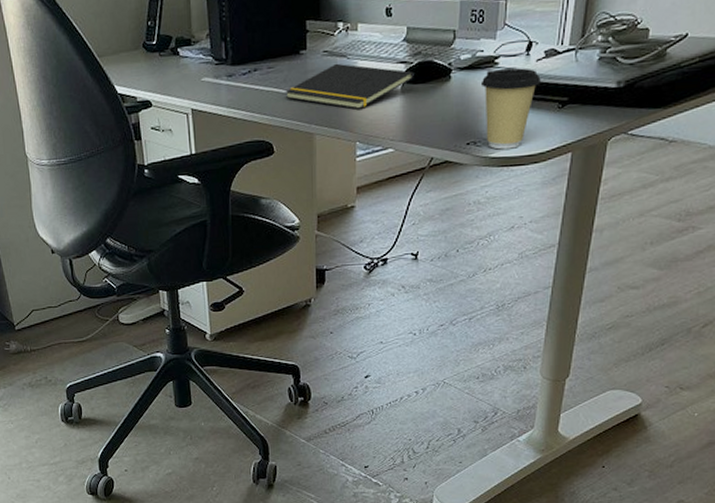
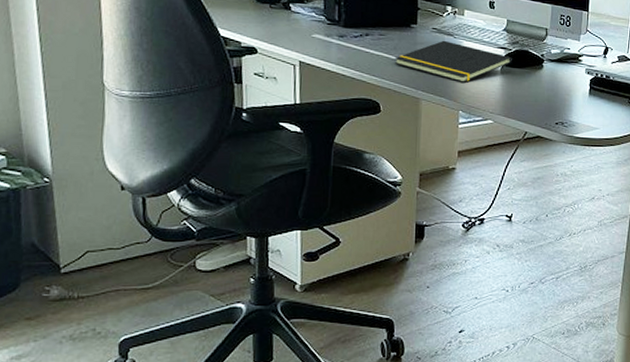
coffee cup: present [480,68,541,150] -> none [567,65,615,132]

